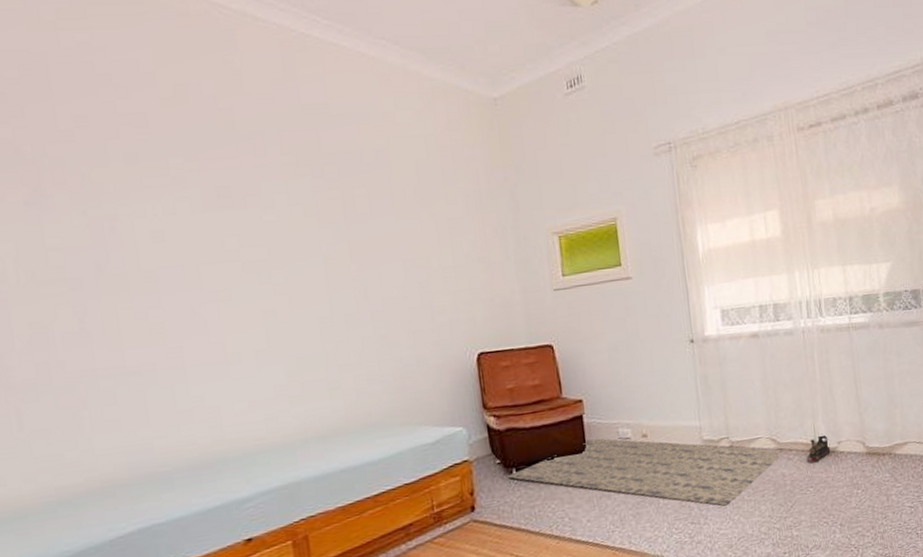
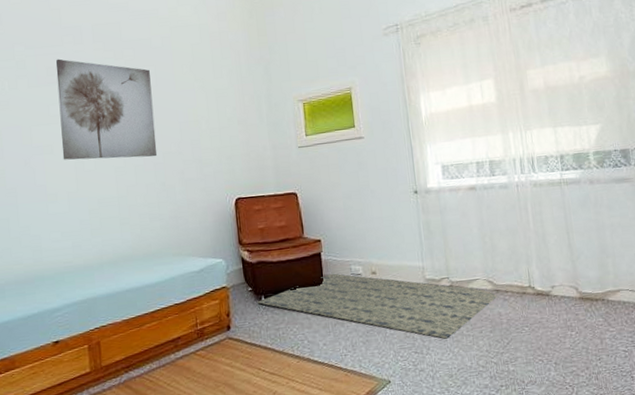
wall art: none [229,175,375,309] -> present [55,59,158,160]
toy train: present [806,433,831,464] -> none [521,278,545,305]

